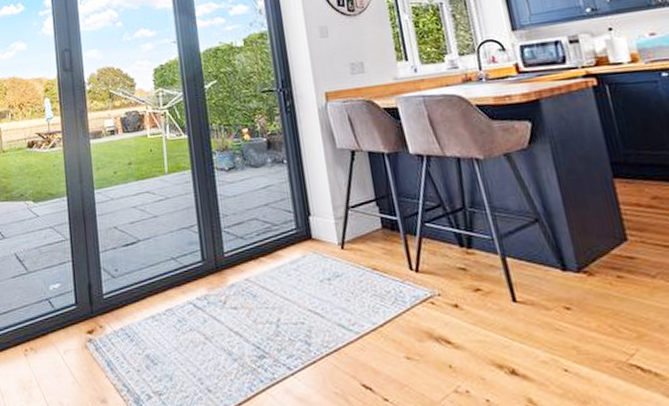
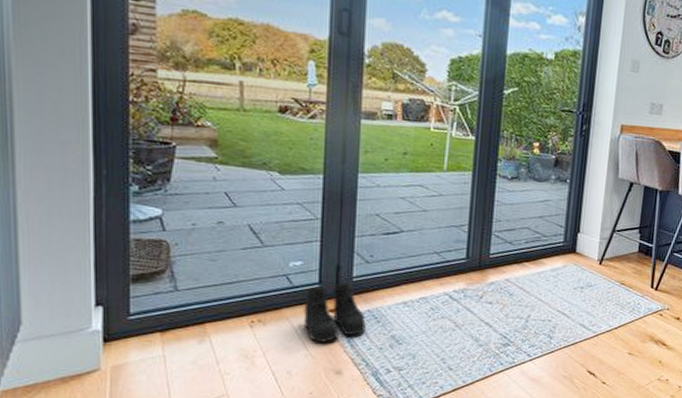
boots: none [65,300,122,368] -> present [303,282,366,342]

